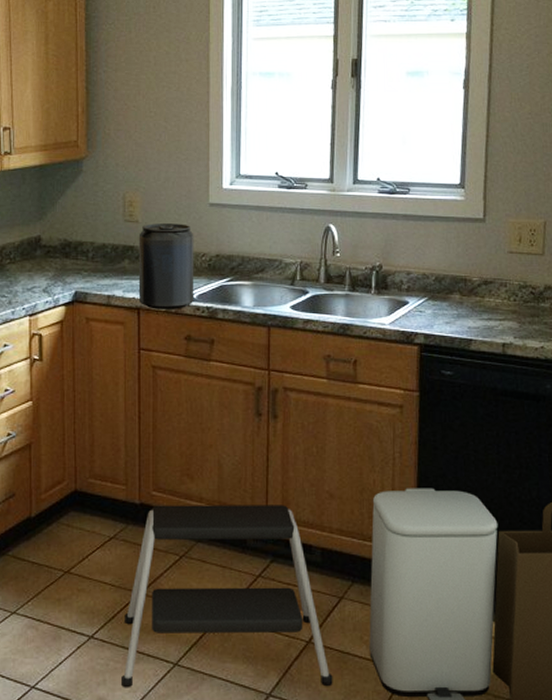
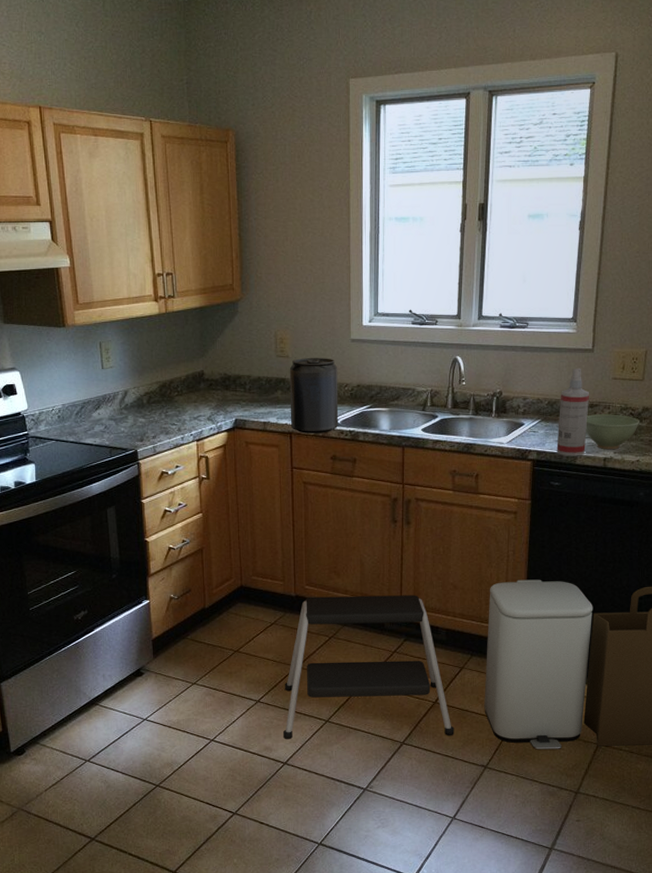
spray bottle: none [447,240,483,341] -> present [556,368,590,457]
bowl: none [479,293,543,334] -> present [586,414,640,450]

